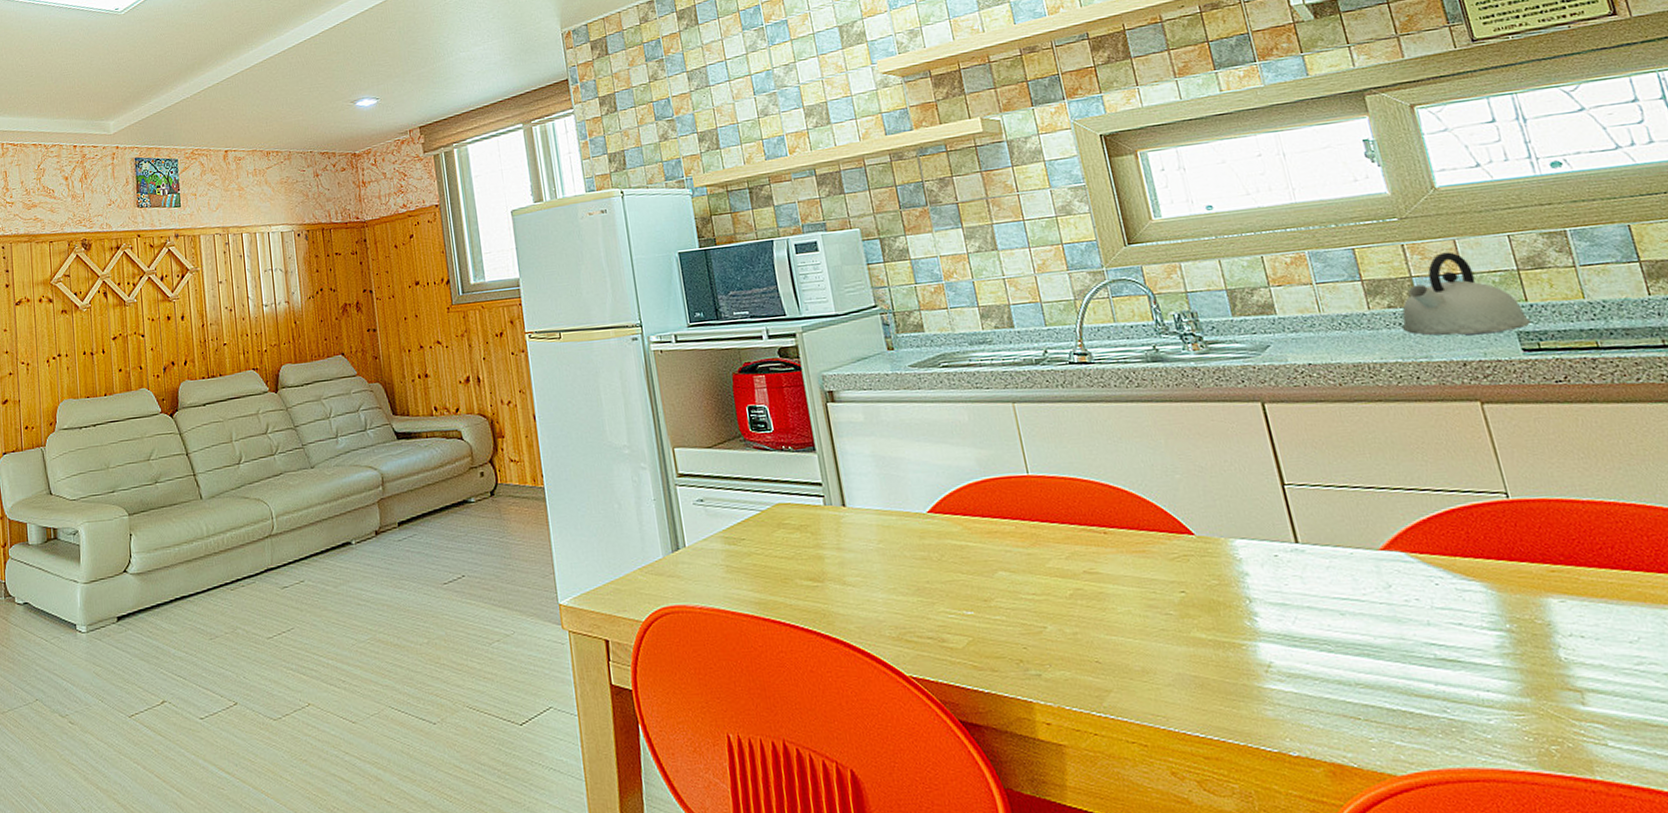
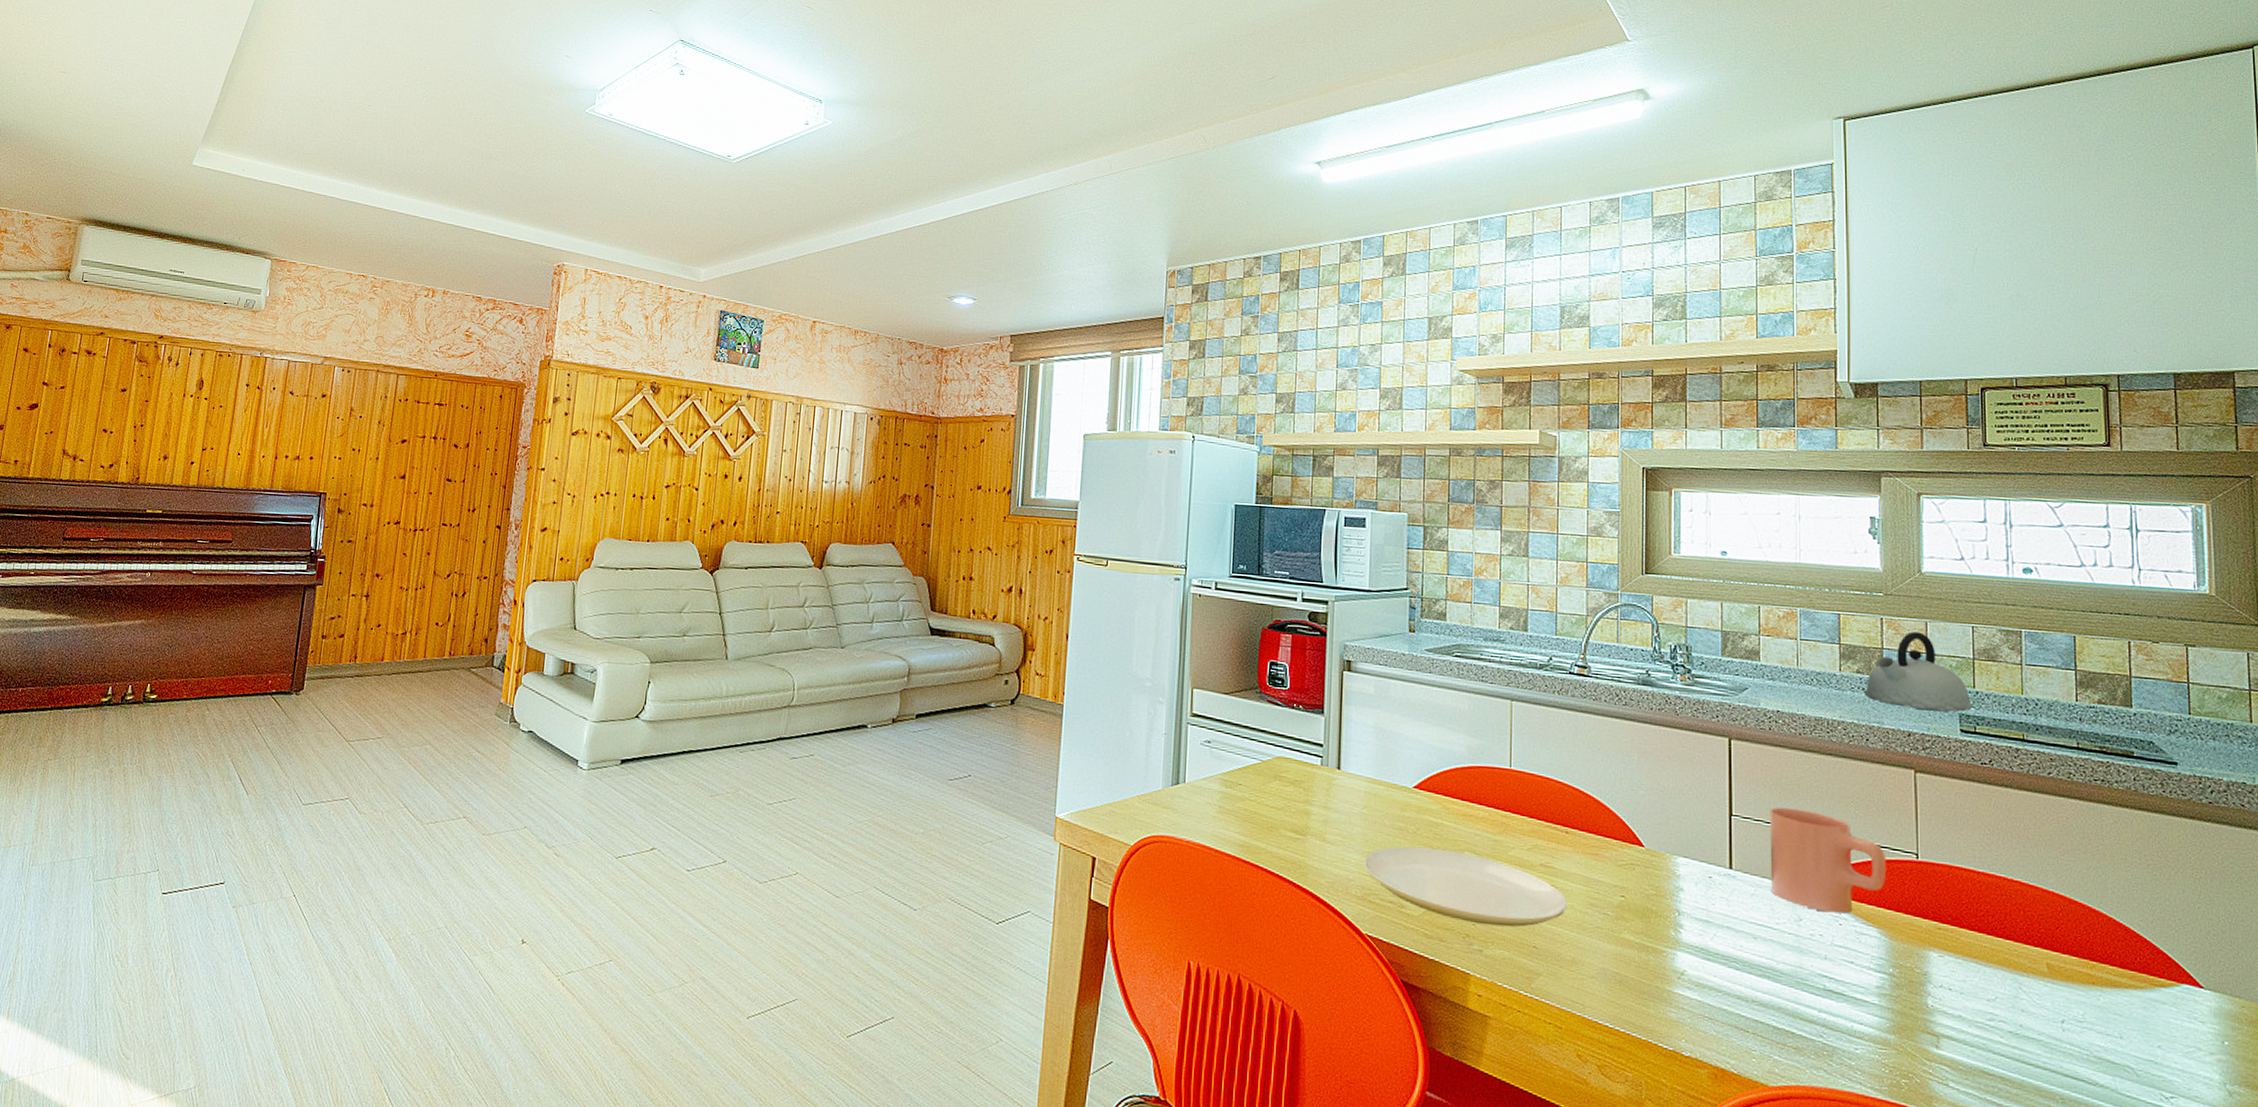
plate: none [891,572,1124,647] -> present [1363,846,1567,927]
cup: none [1326,465,1478,573] -> present [1770,807,1887,914]

